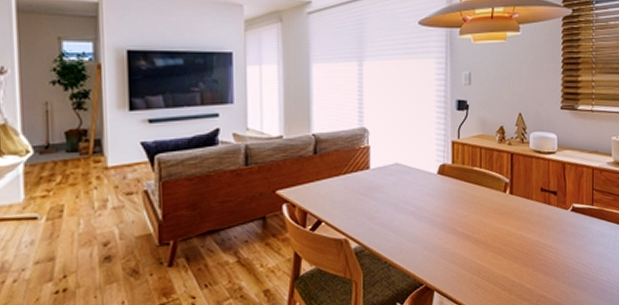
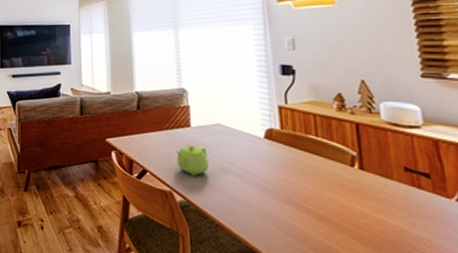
teapot: none [353,187,385,220] -> present [176,144,209,177]

